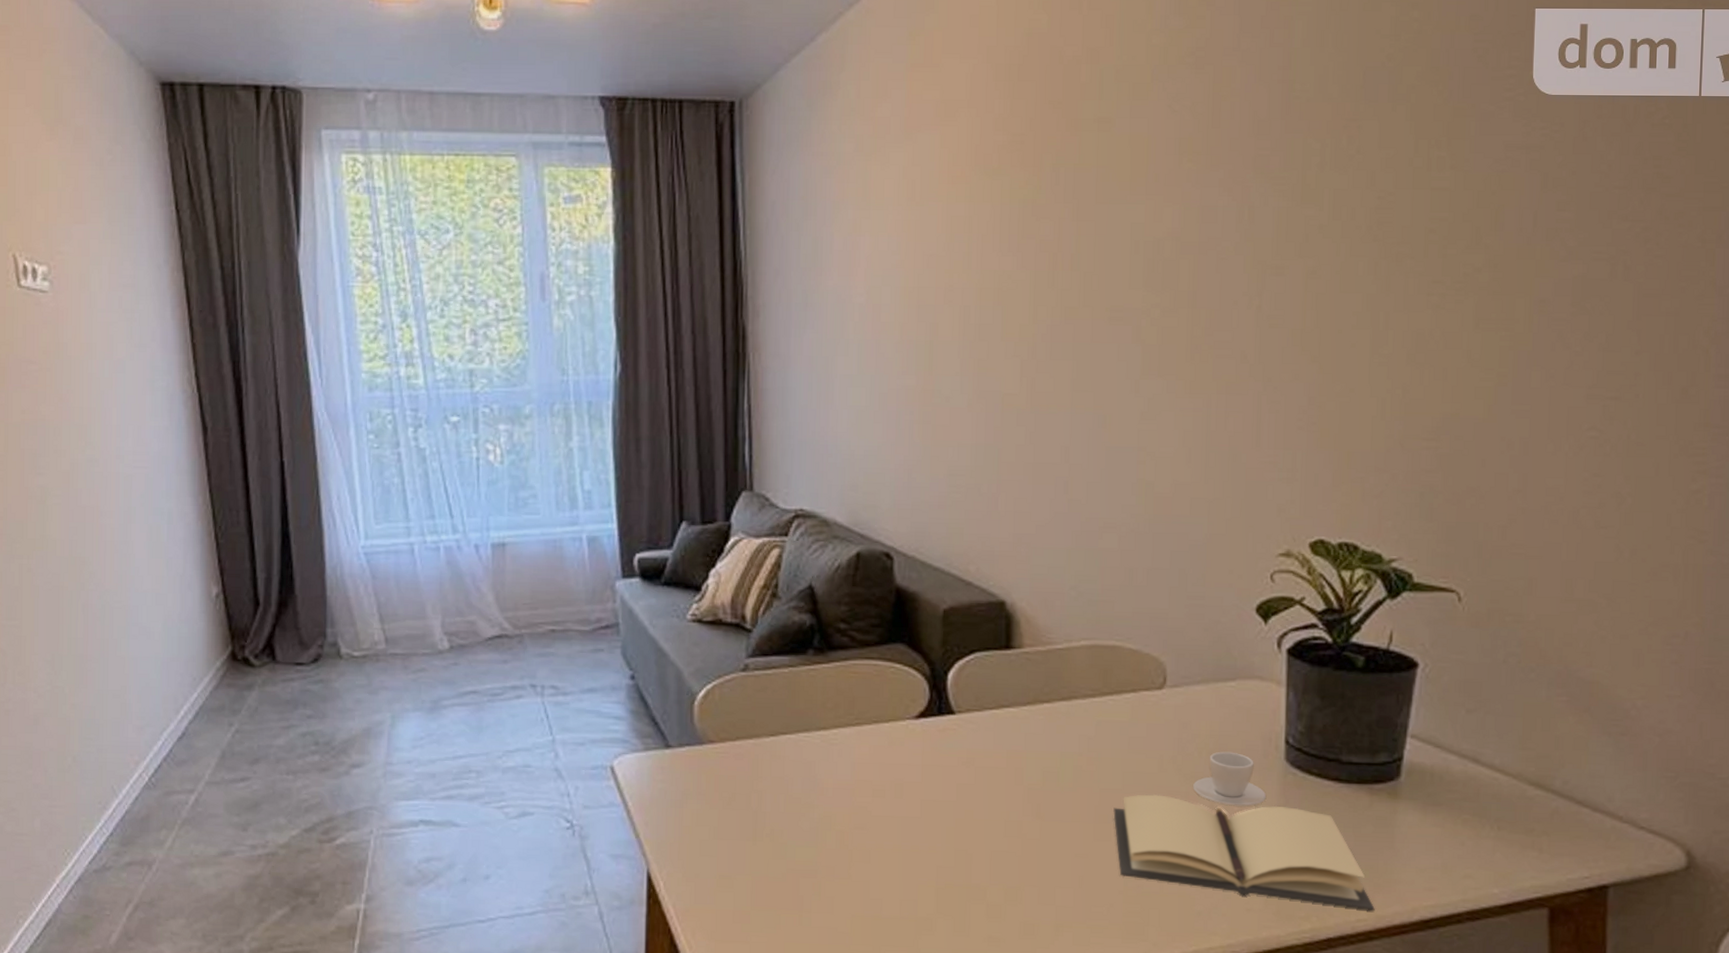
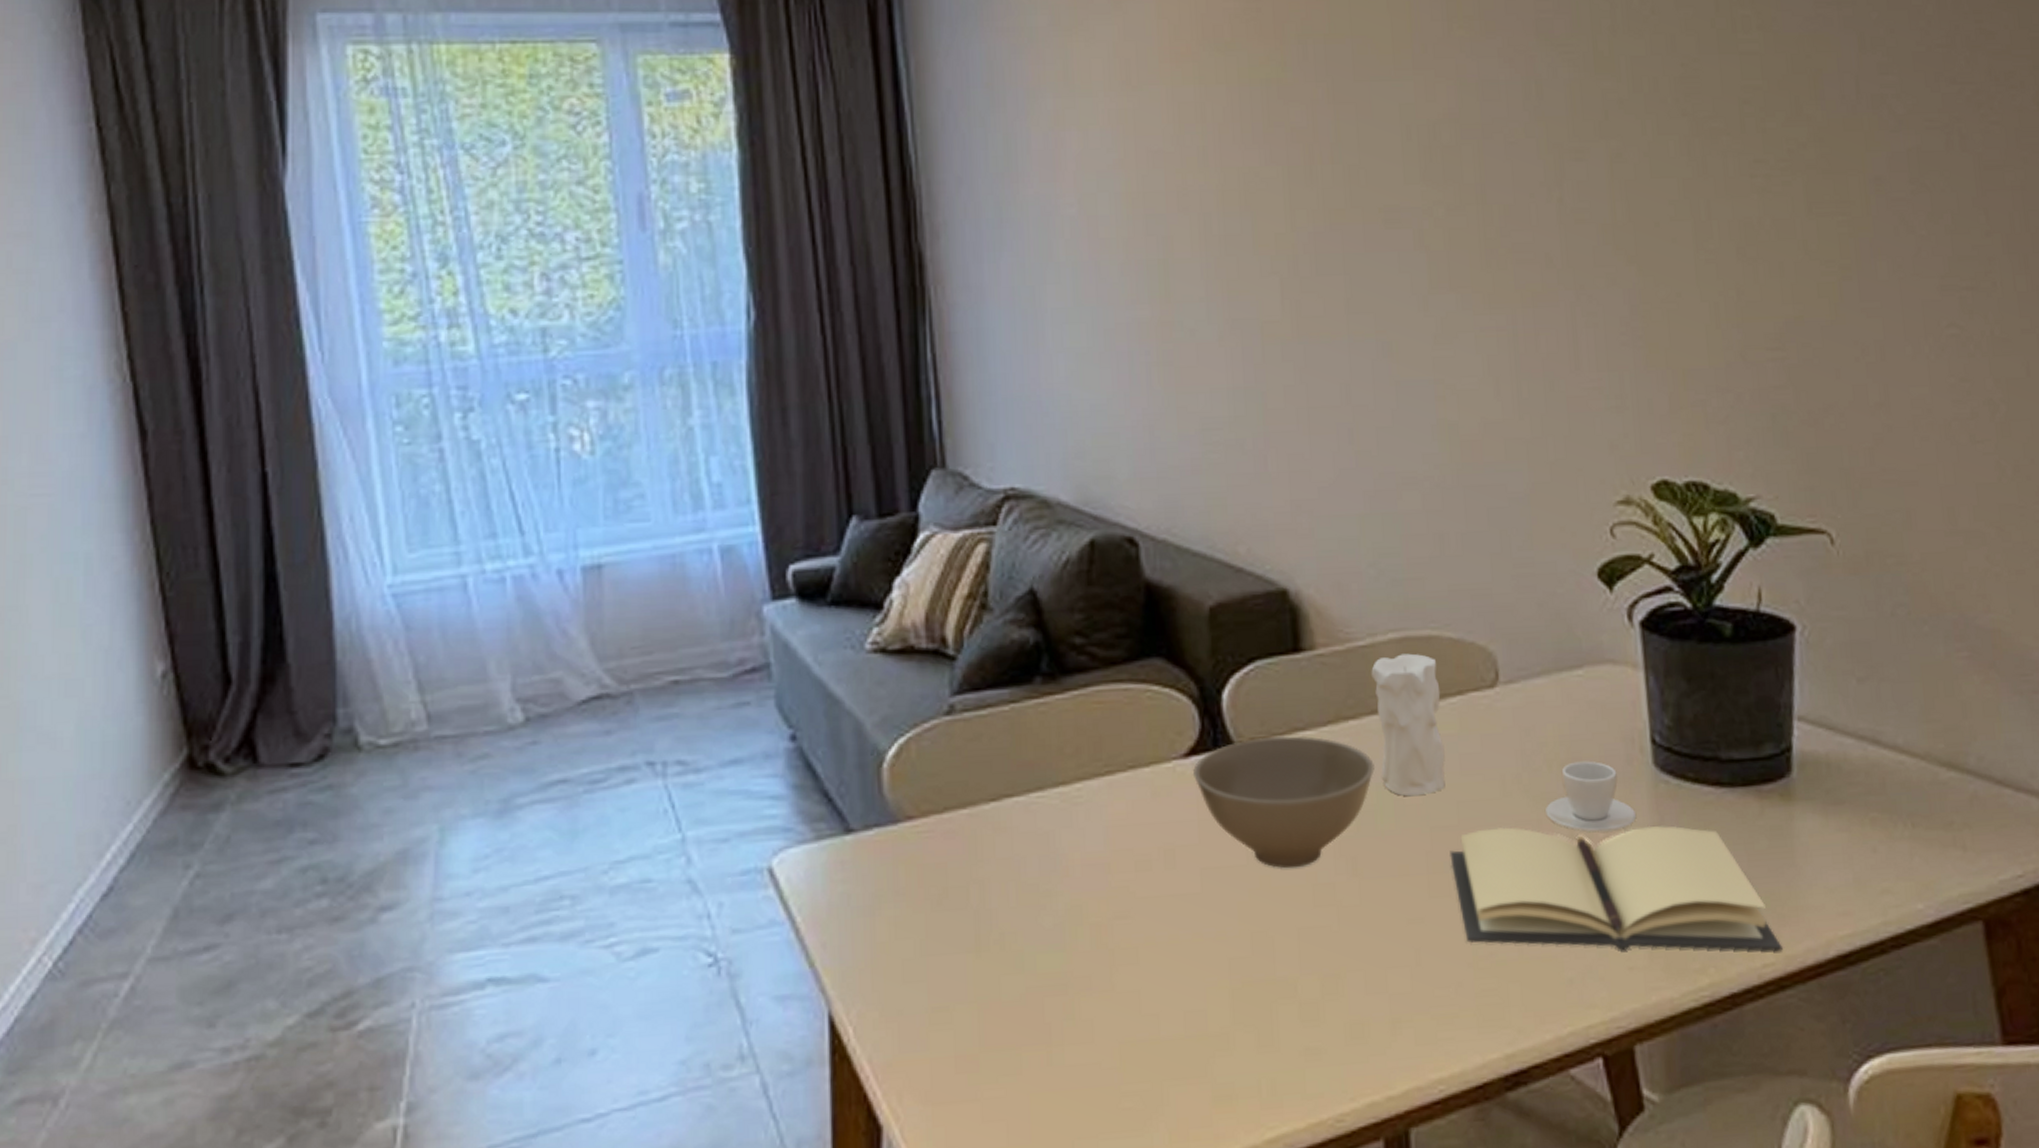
bowl: none [920,709,1061,807] -> present [1192,735,1375,868]
candle: none [1065,657,1118,765] -> present [1371,653,1445,797]

